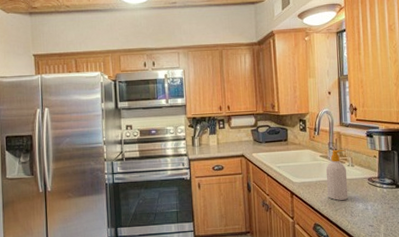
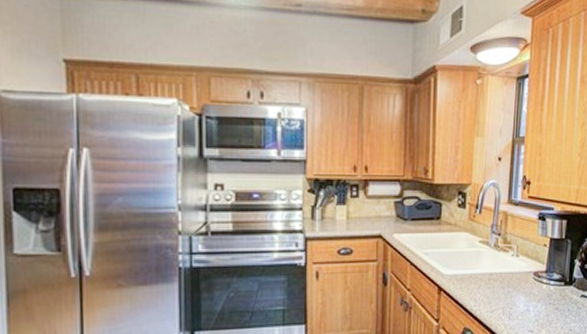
soap bottle: present [325,149,349,200] -> none [483,234,512,299]

